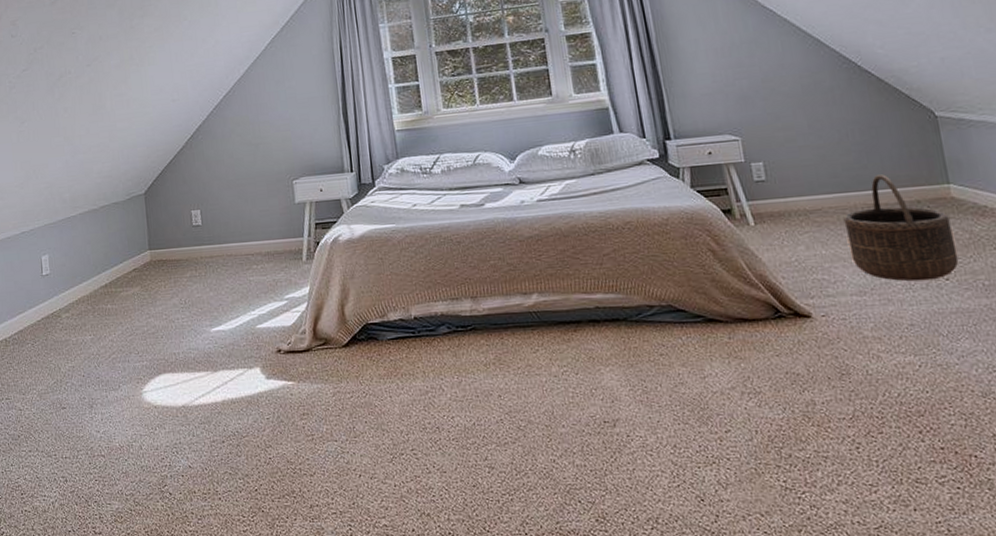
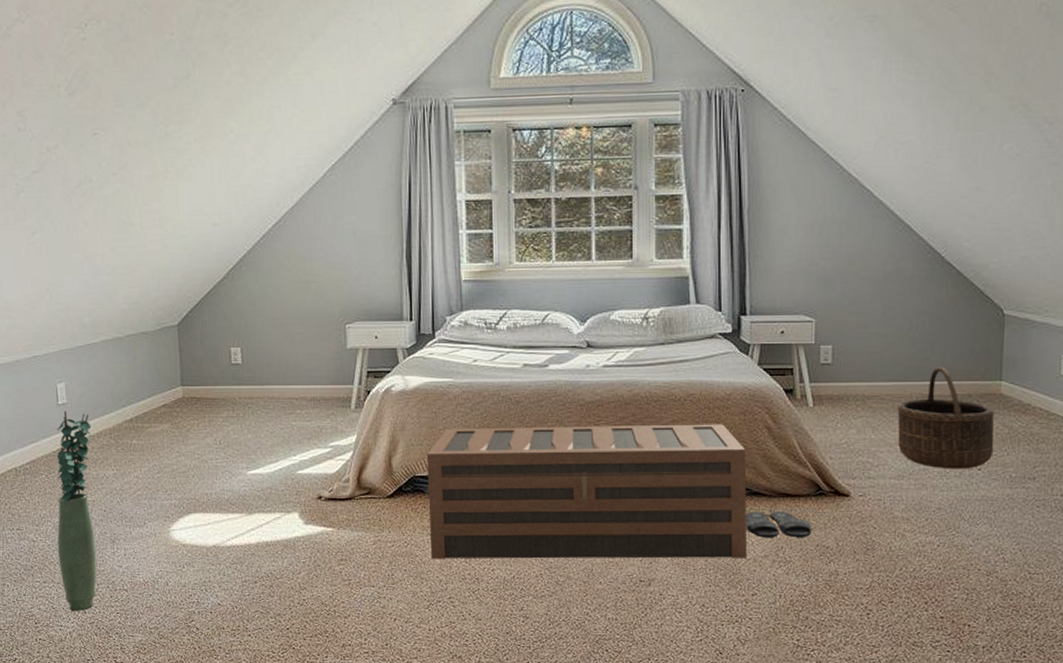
vase: none [40,281,77,480] -> present [56,410,97,611]
storage bench: none [376,250,714,409] -> present [426,424,748,559]
slippers: none [703,338,778,368] -> present [745,511,812,538]

